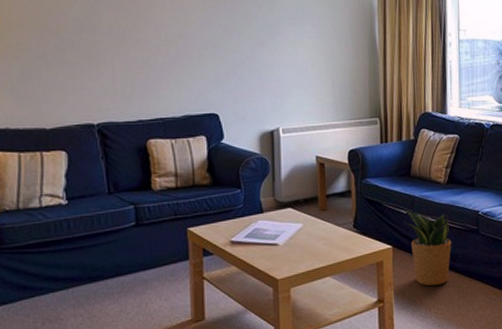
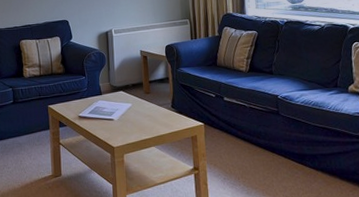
potted plant: present [404,209,452,286] -> none [213,93,255,159]

